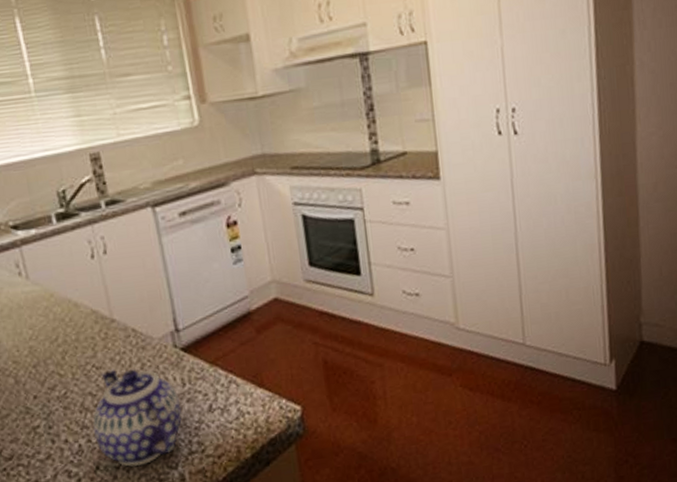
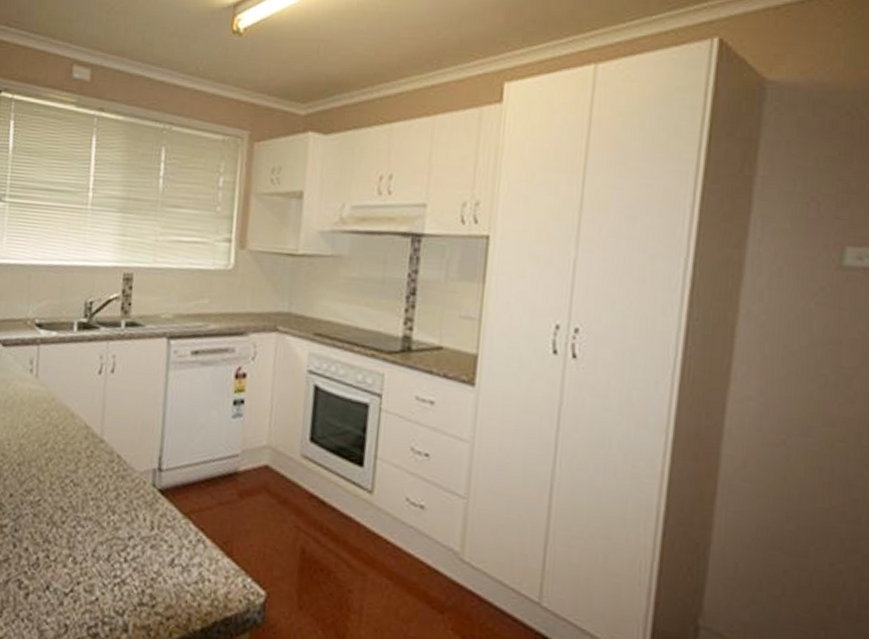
teapot: present [92,369,182,467] -> none [53,489,144,601]

